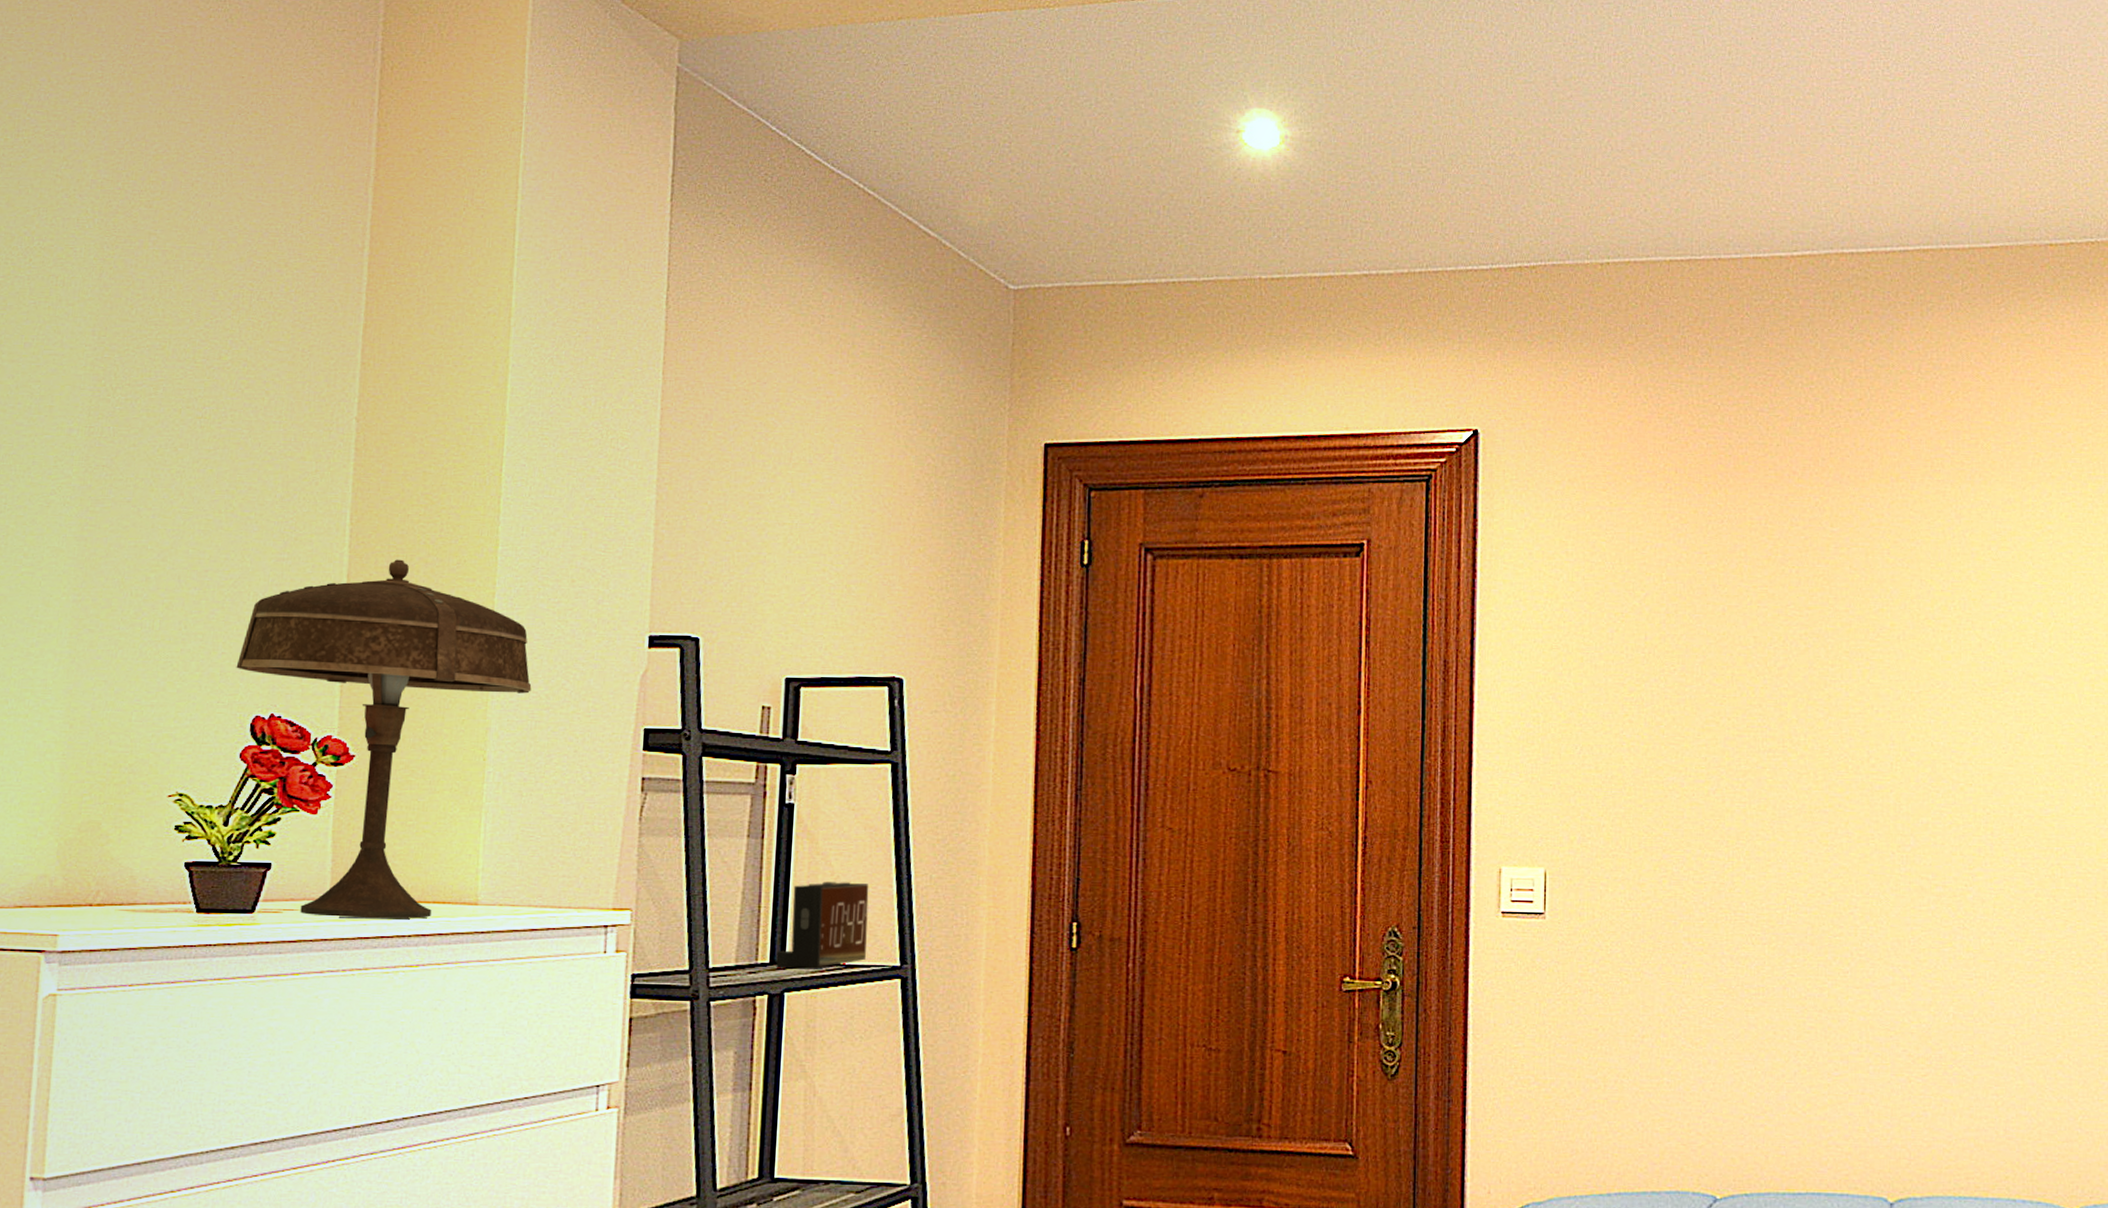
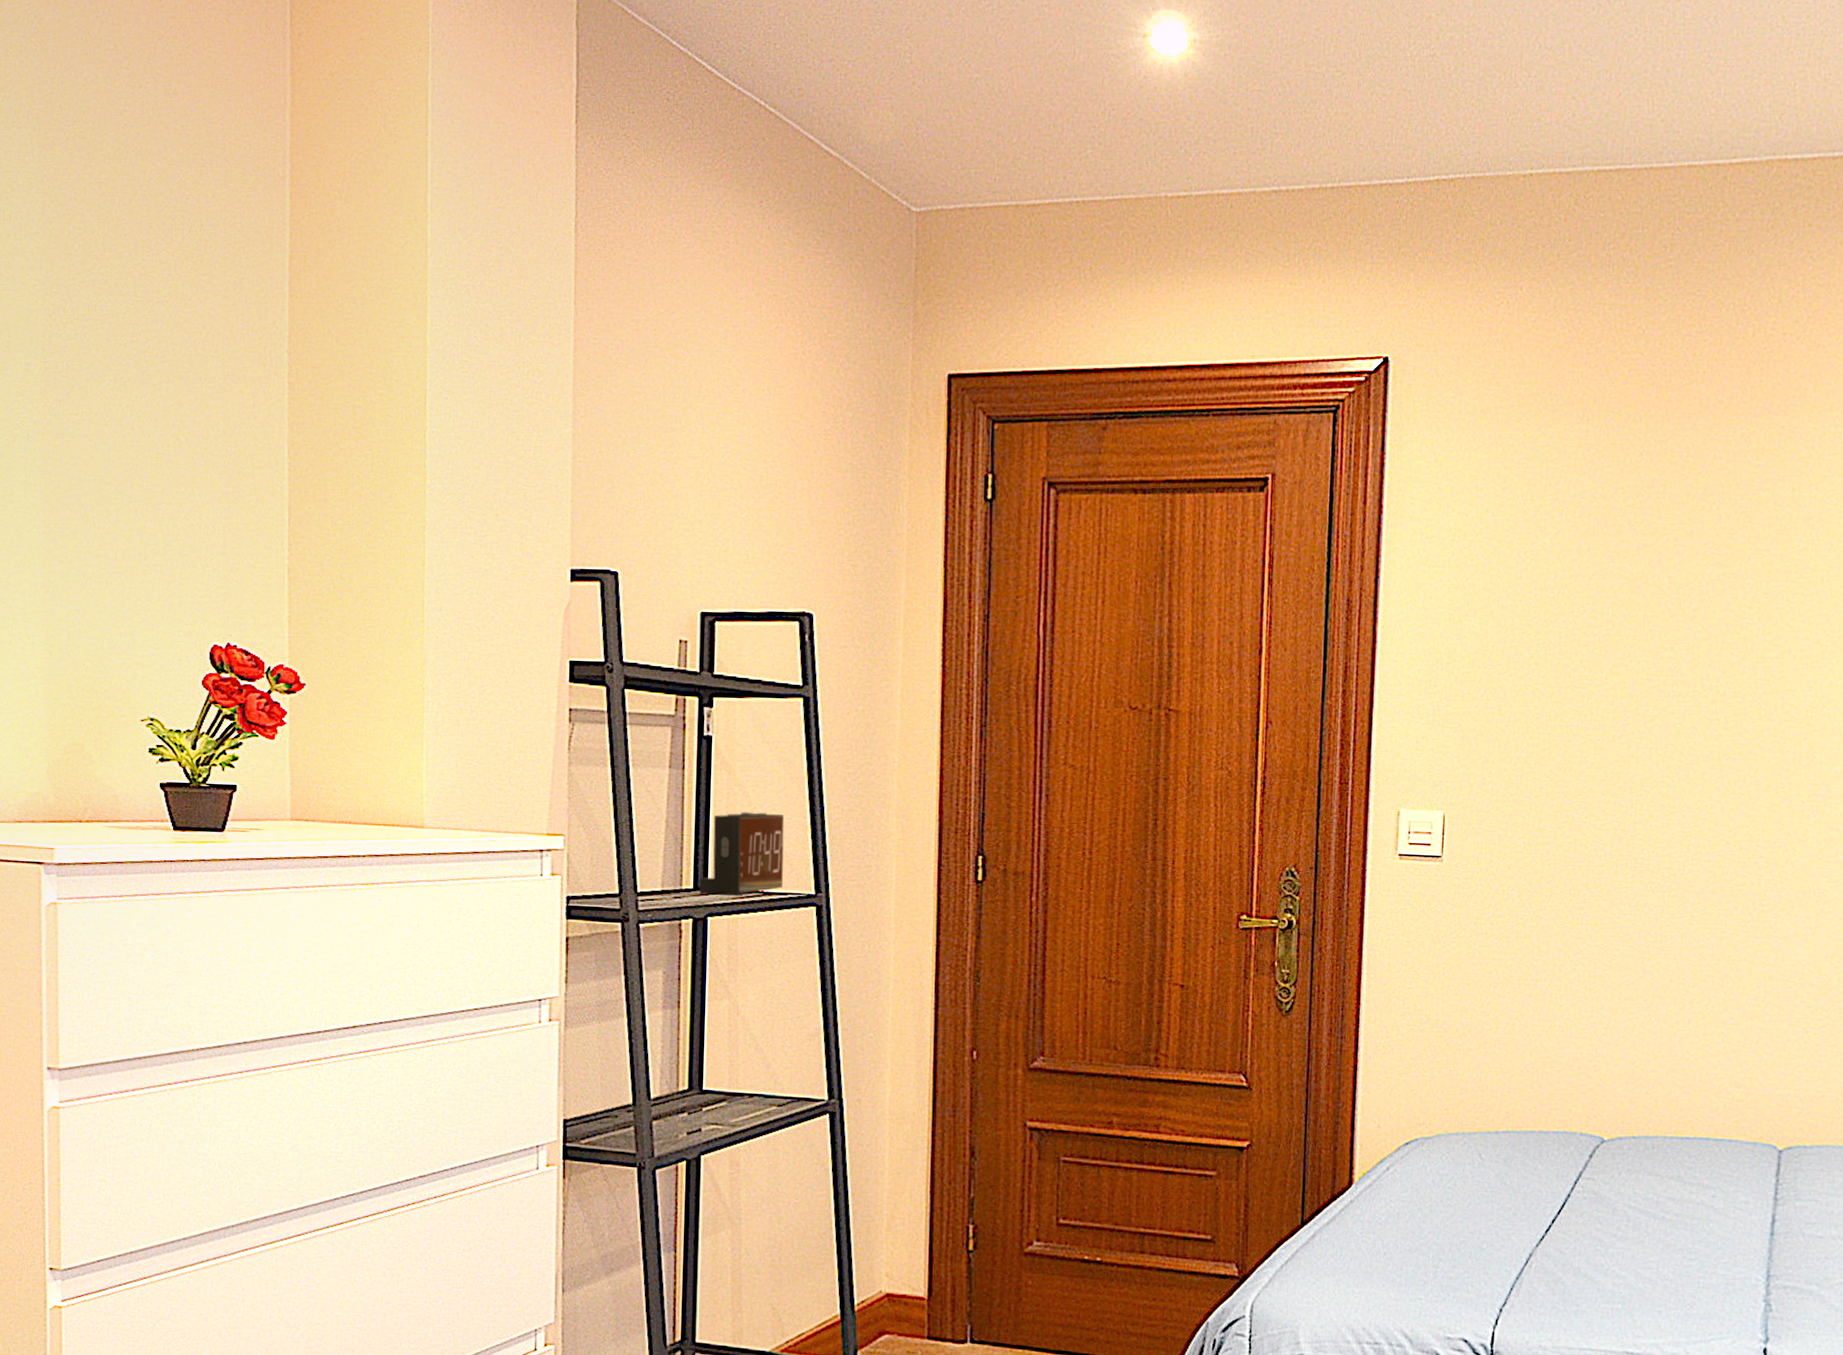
table lamp: present [236,559,532,919] -> none [193,493,463,840]

